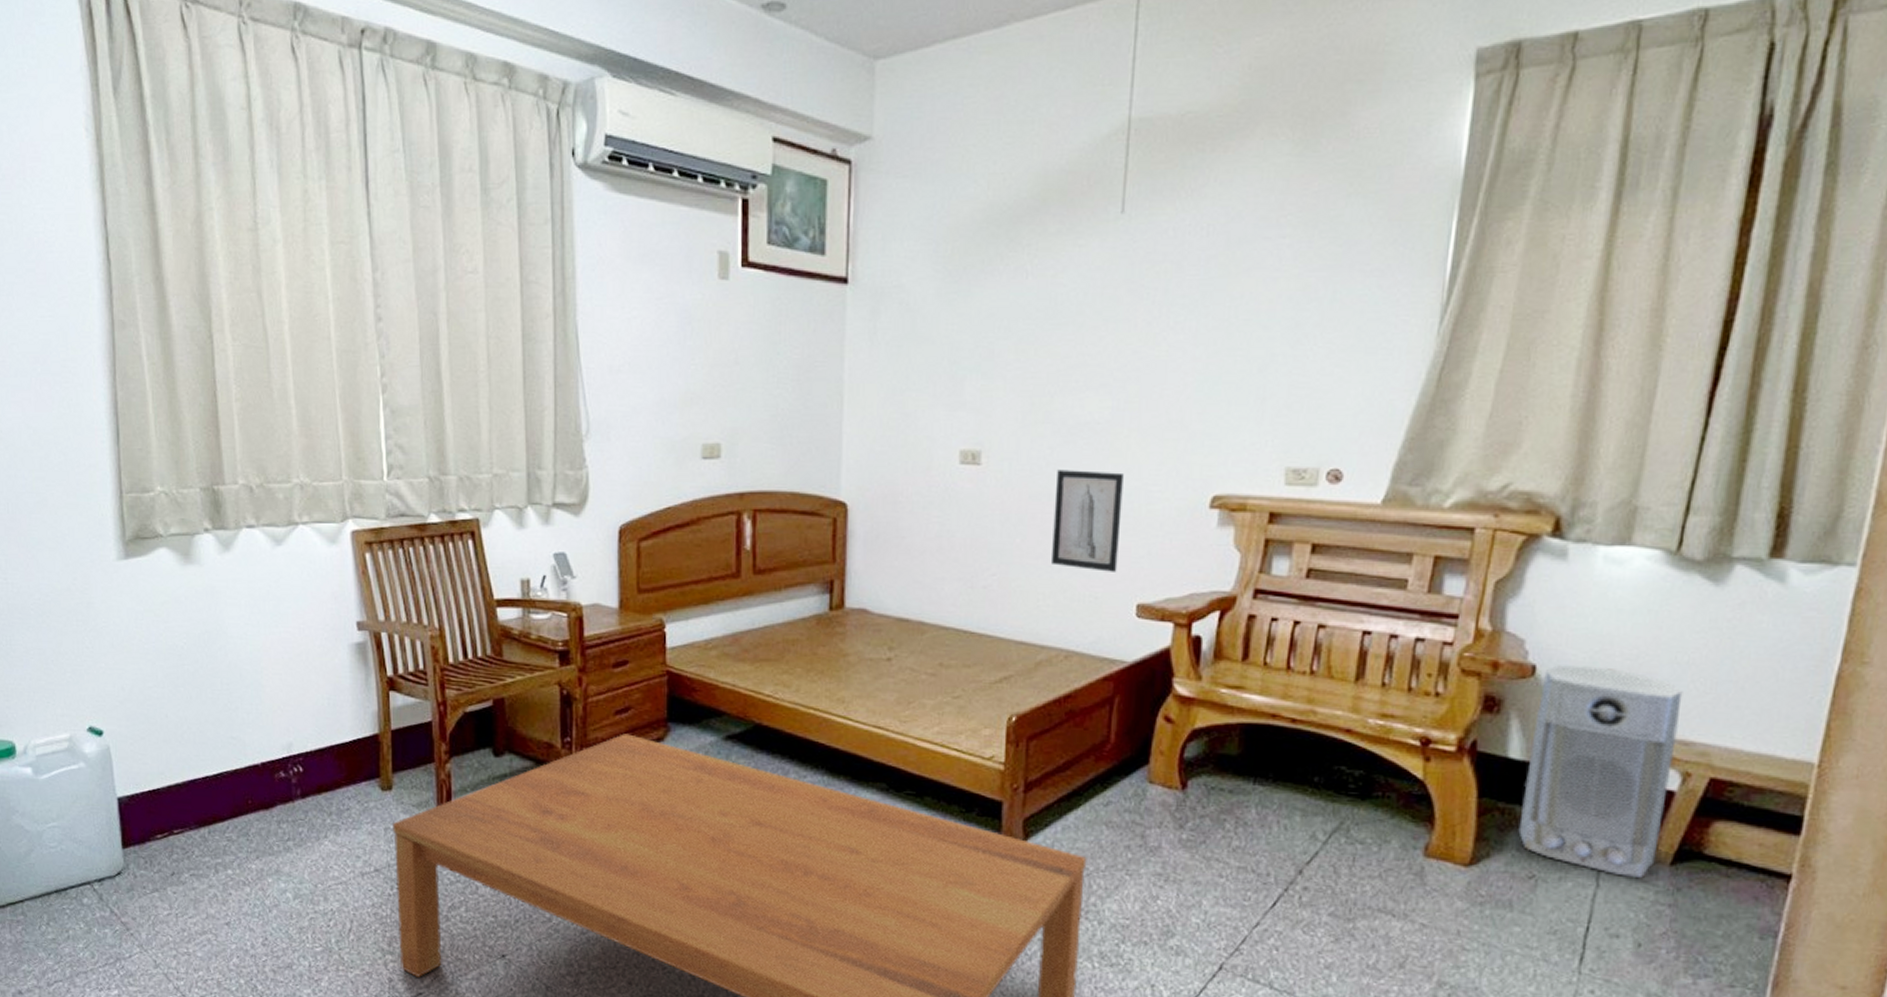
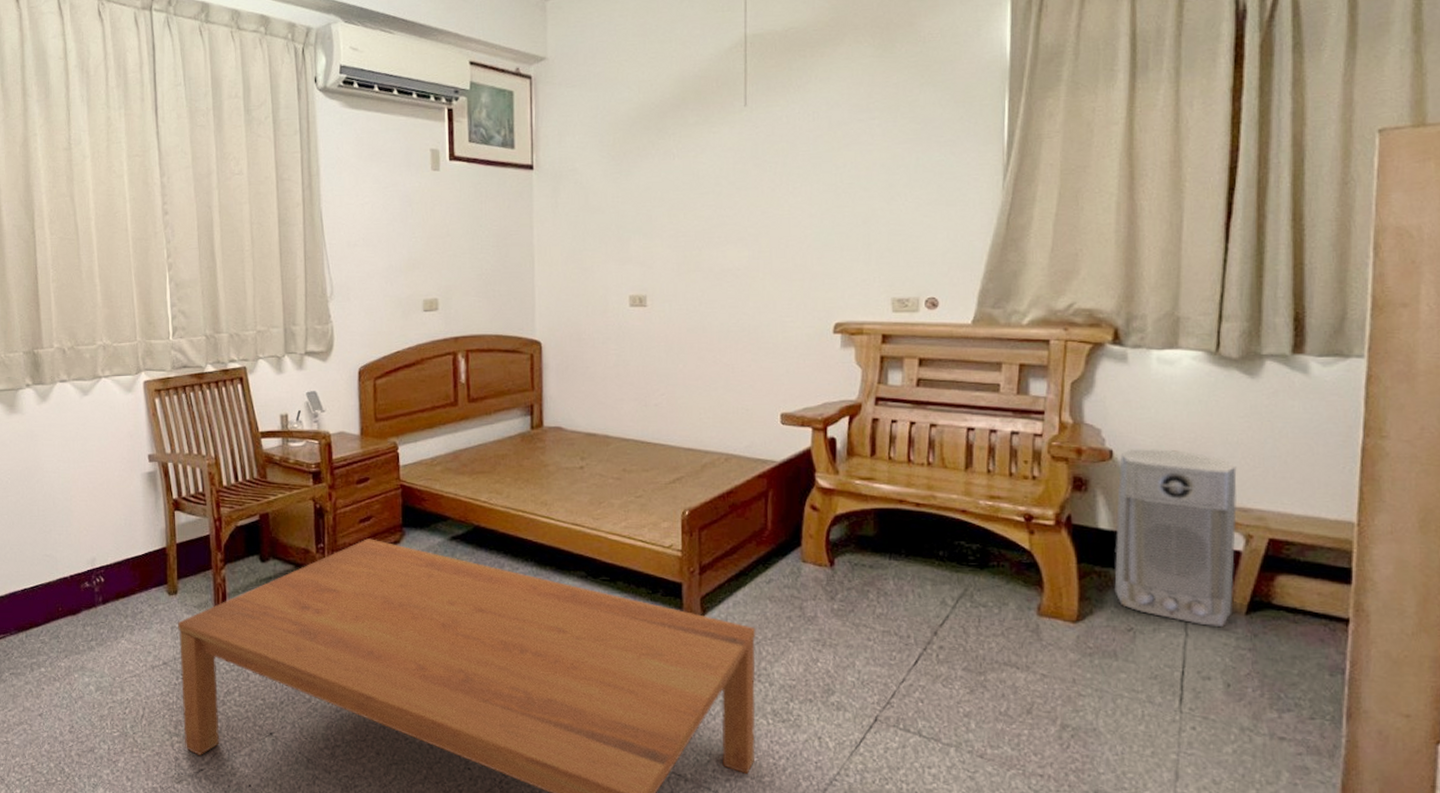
wall art: present [1052,469,1124,572] -> none [708,307,763,388]

